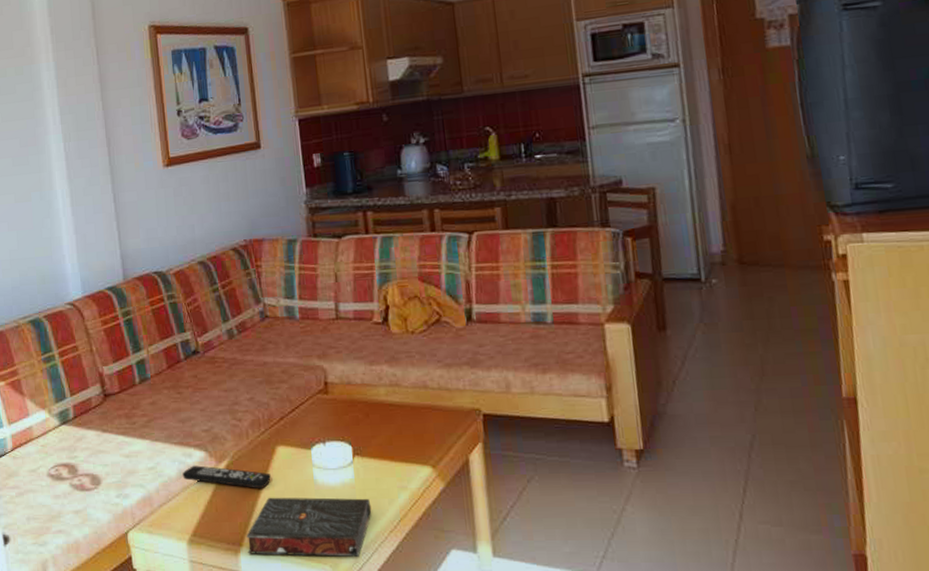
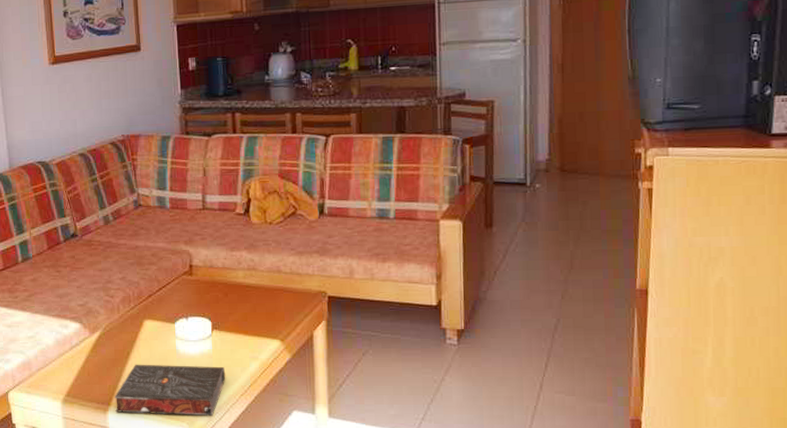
remote control: present [182,465,271,488] -> none [59,335,138,356]

